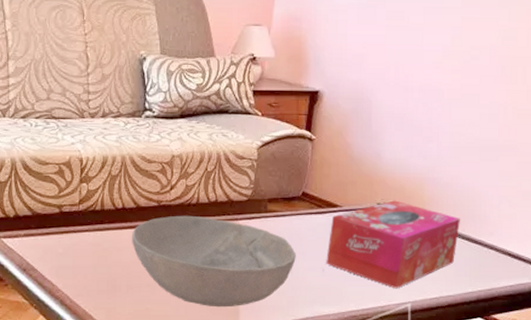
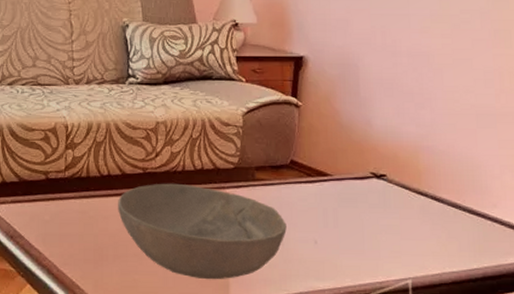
tissue box: present [326,200,460,289] -> none [318,169,460,264]

